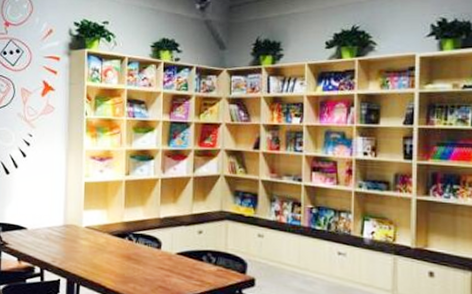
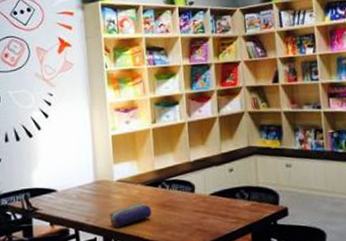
pencil case: none [75,252,116,273] -> present [110,203,151,228]

